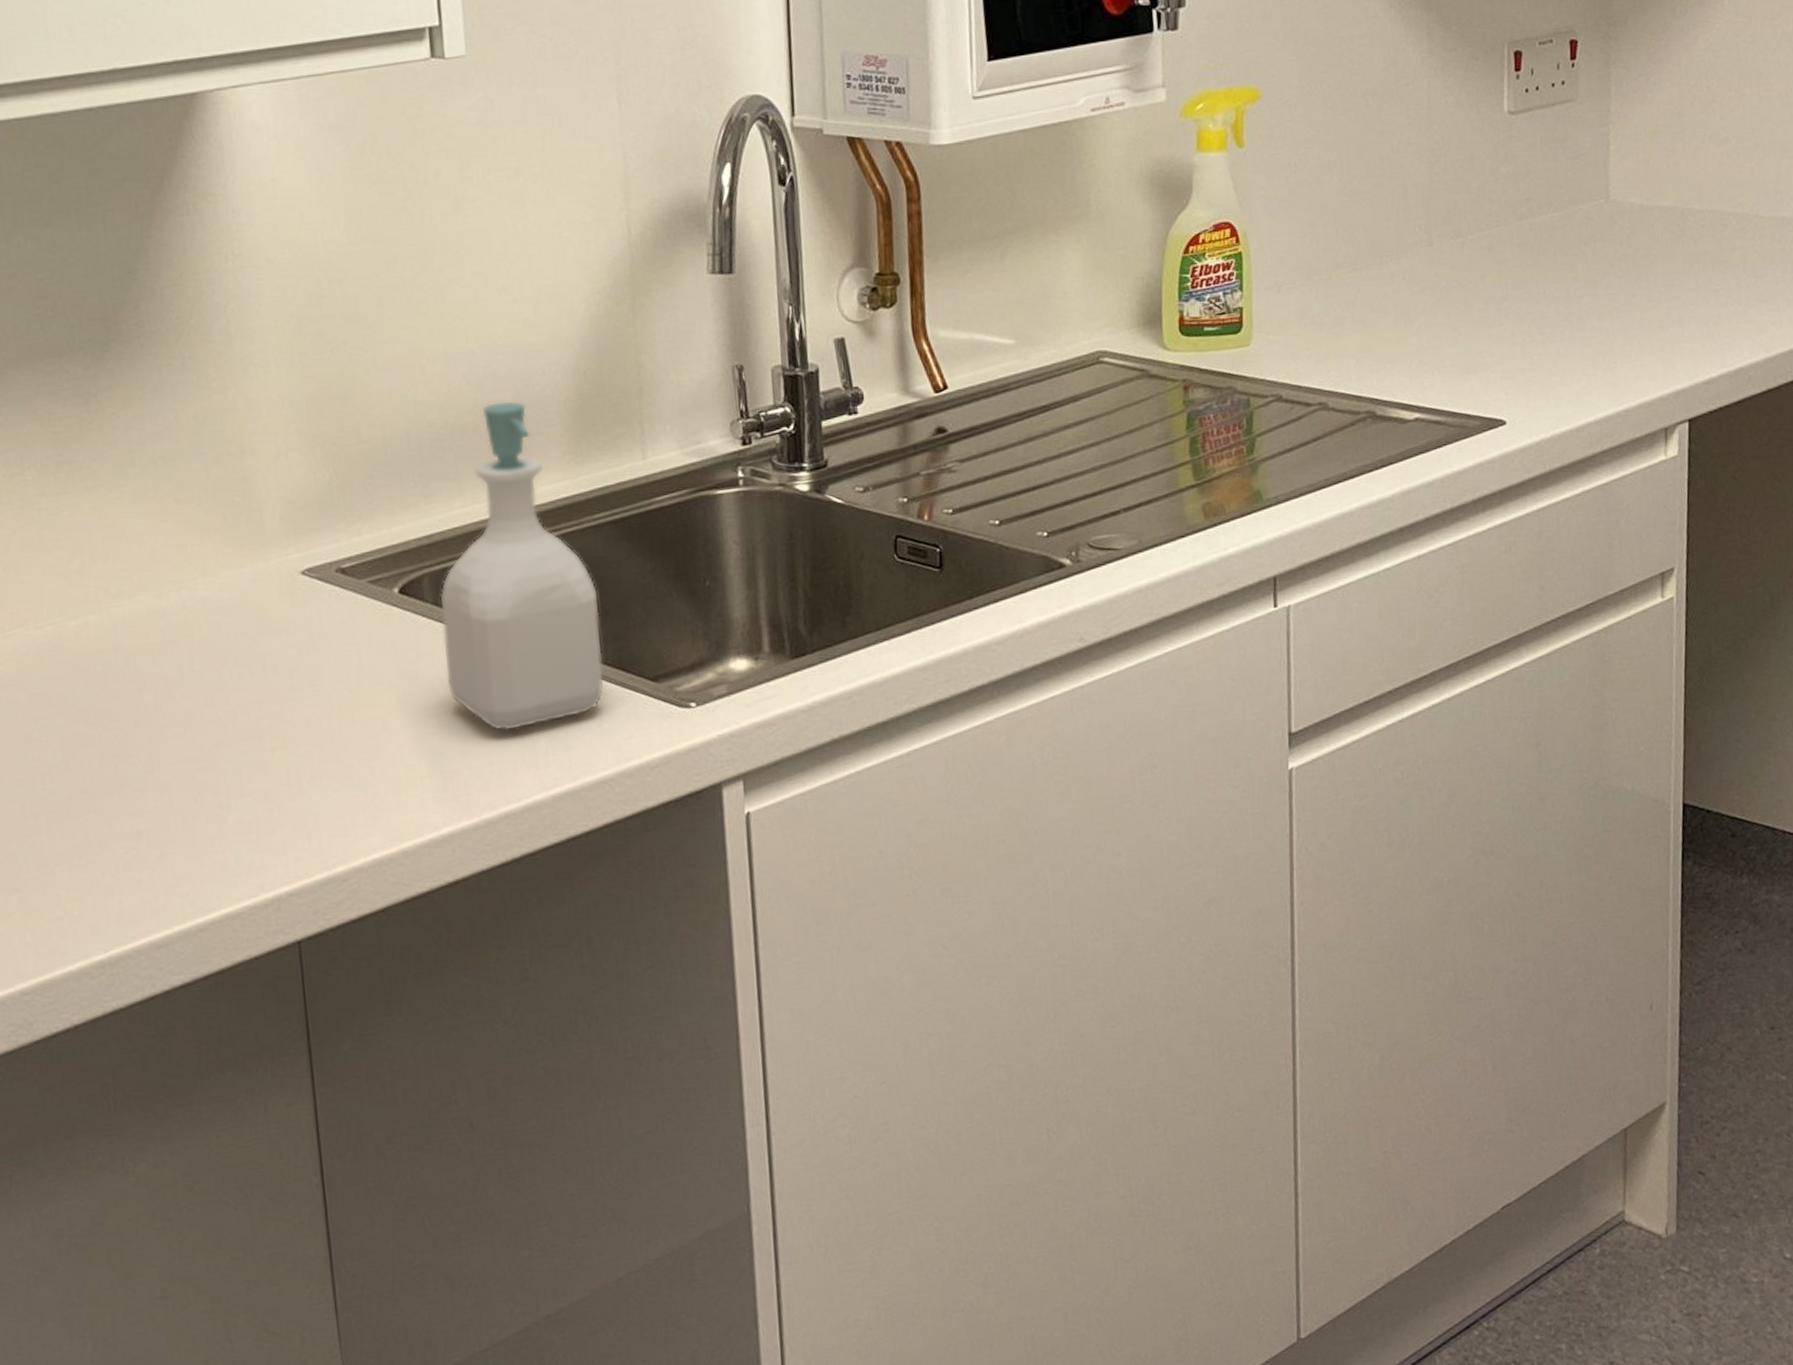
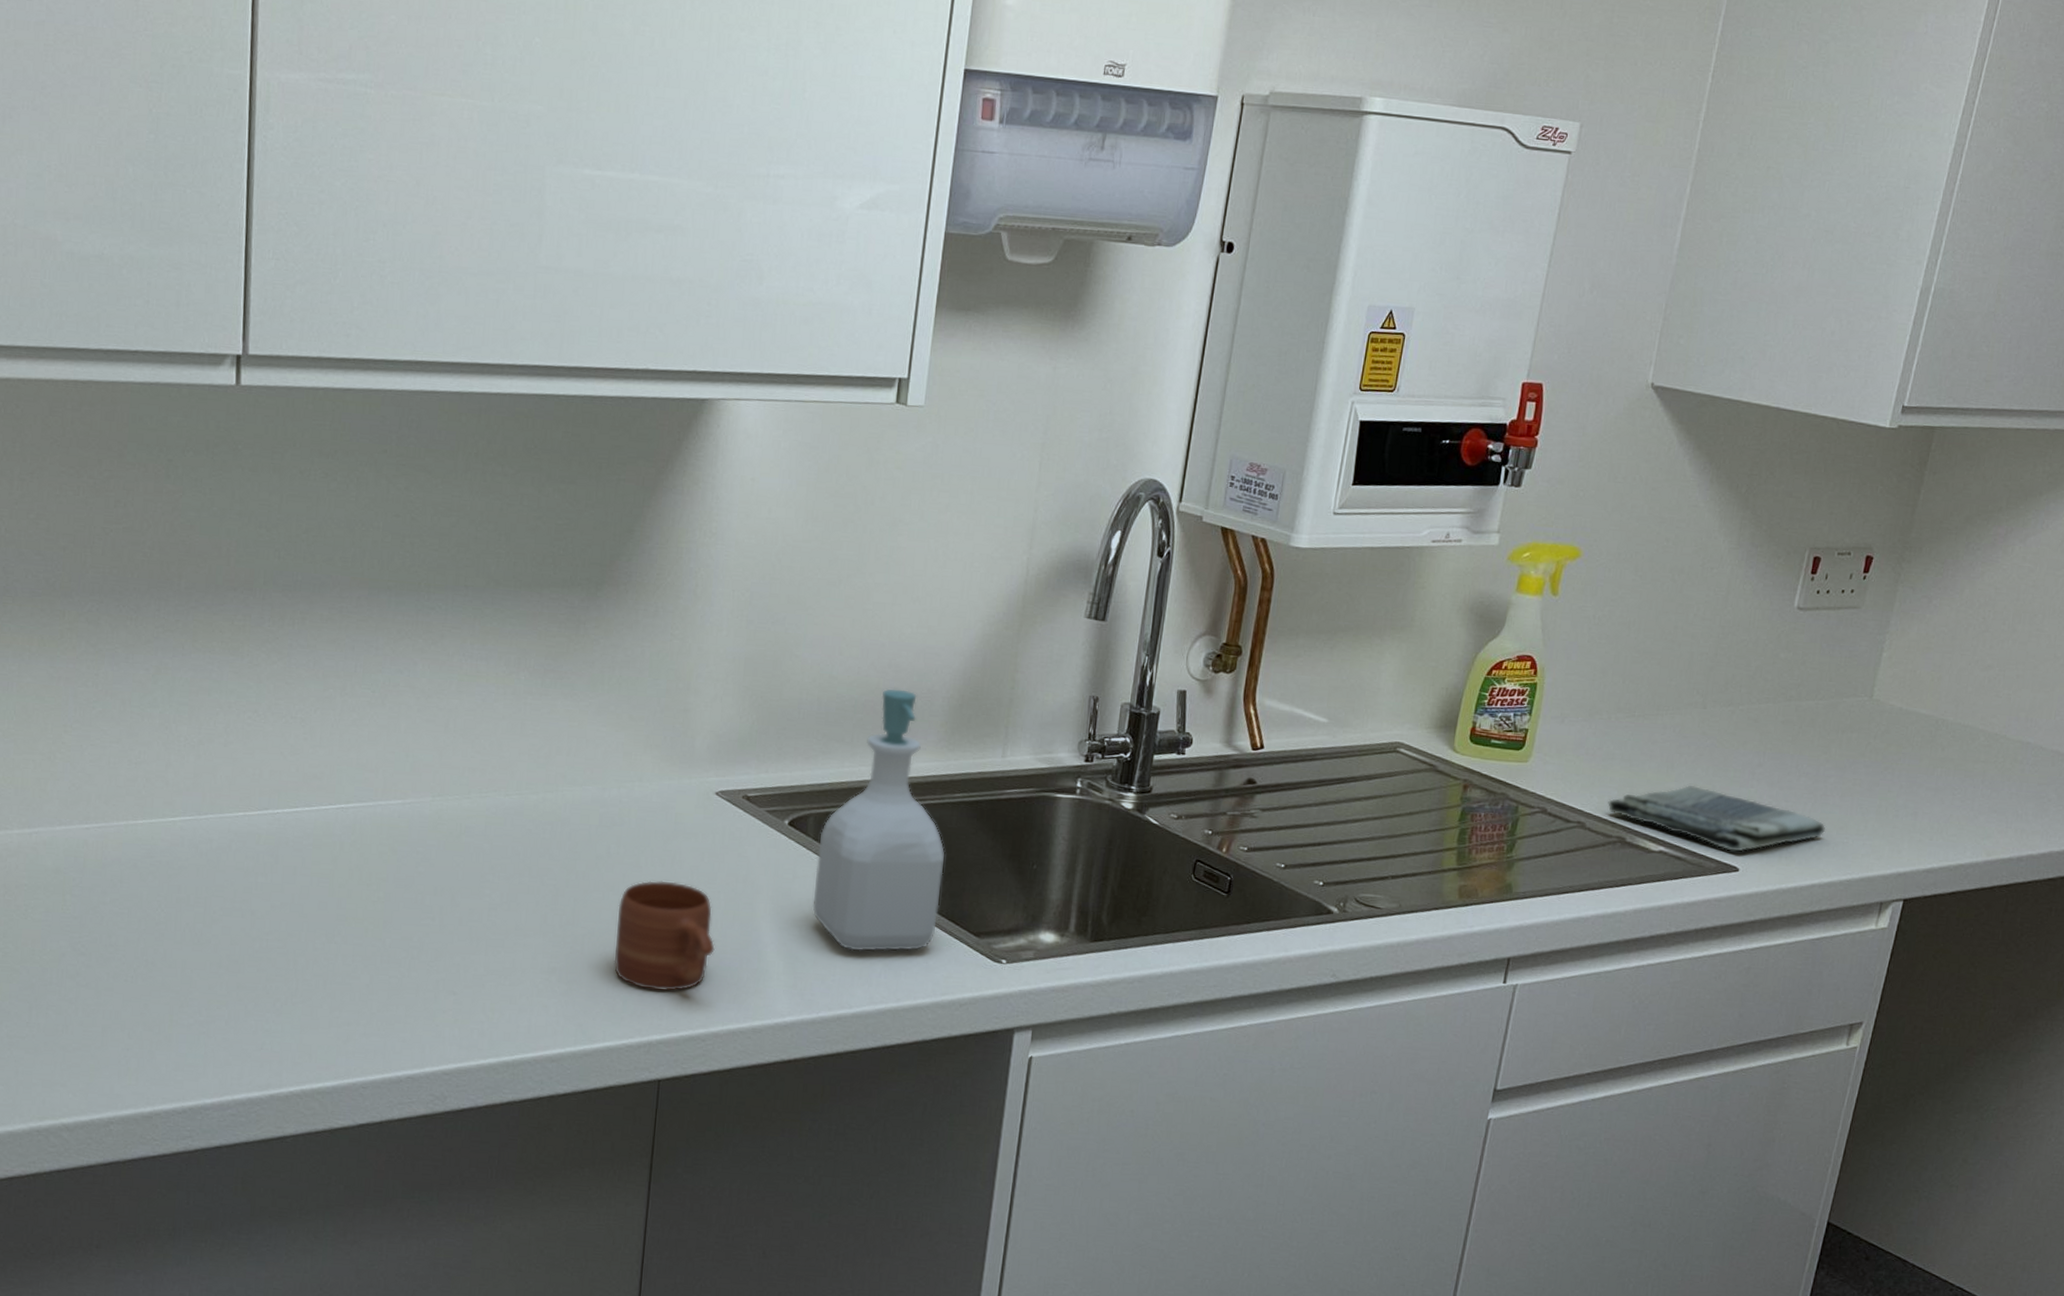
mug: none [206,691,338,833] -> present [614,880,715,991]
dish towel: none [1348,336,1590,404] -> present [1607,785,1826,852]

